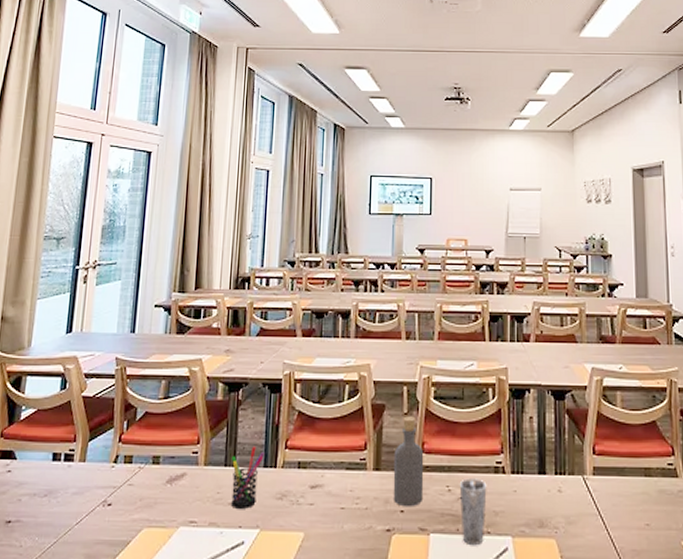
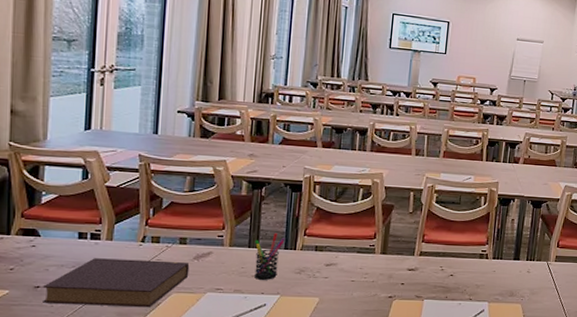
book: none [13,484,162,548] -> present [43,258,190,308]
bottle: present [393,416,424,506] -> none [396,215,424,280]
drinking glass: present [459,478,487,545] -> none [449,261,473,307]

